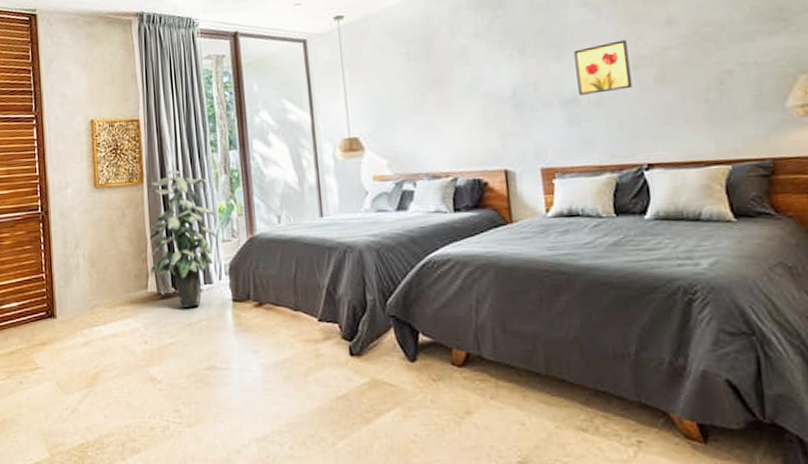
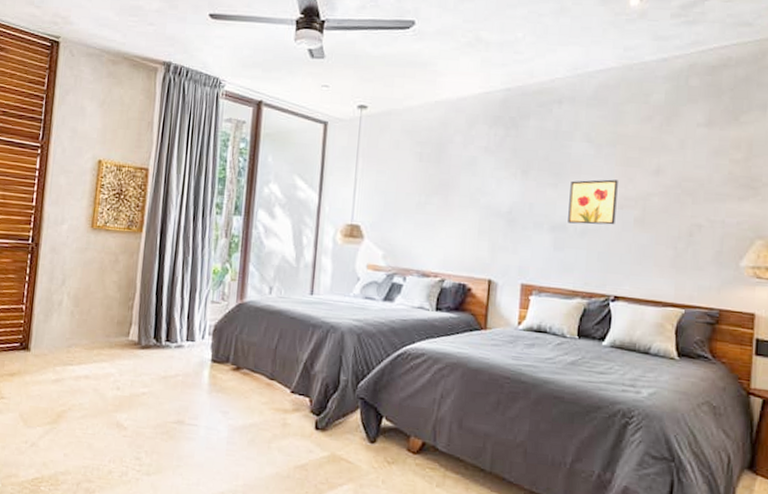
indoor plant: present [147,170,217,308] -> none [134,224,209,361]

